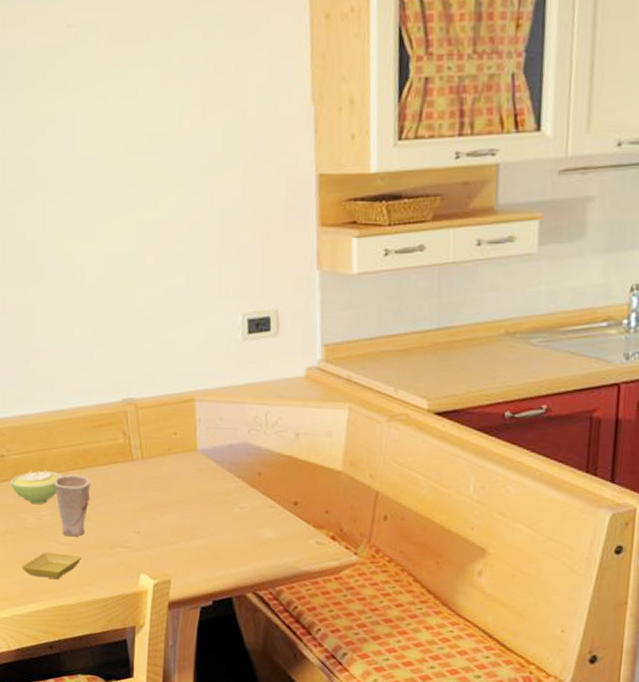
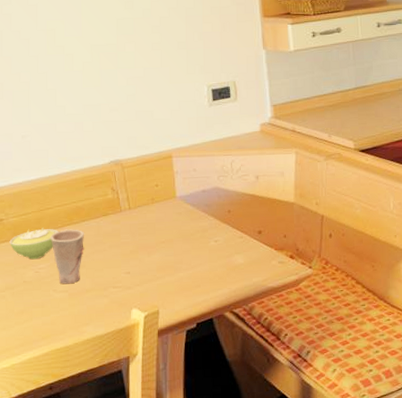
saucer: present [22,552,82,579] -> none [21,300,78,325]

